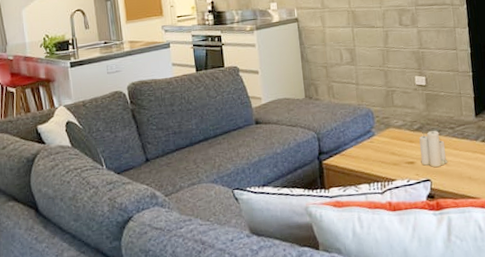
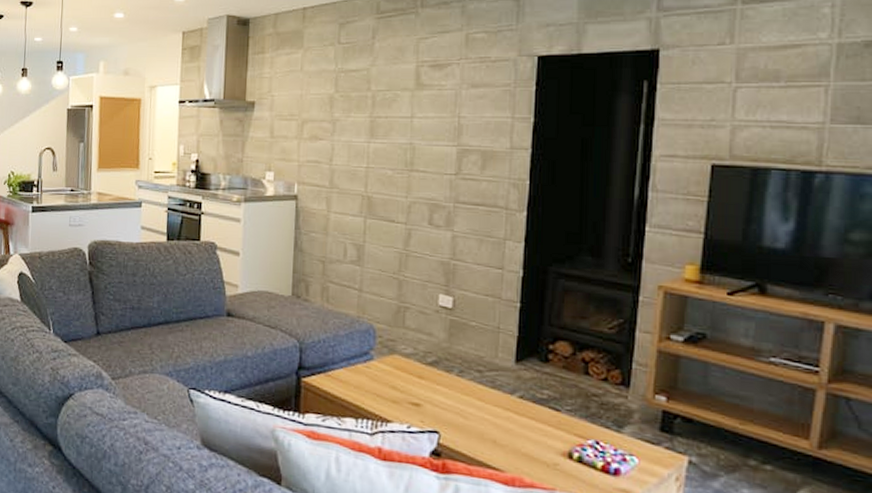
candle: present [419,129,449,168] -> none [430,367,468,419]

